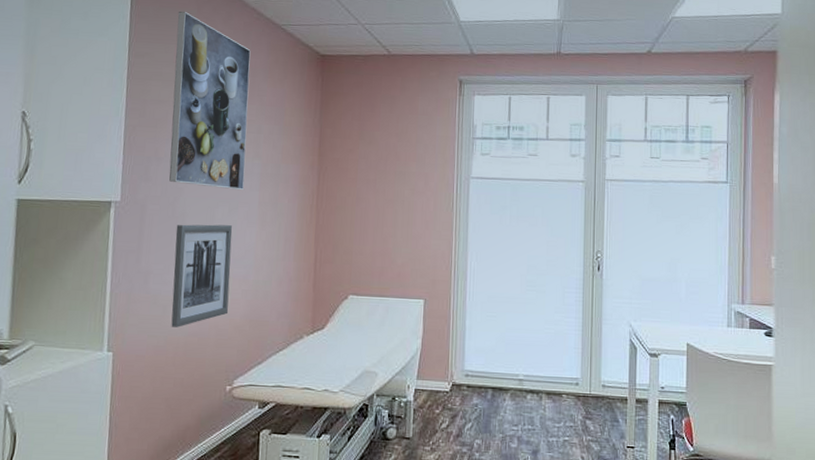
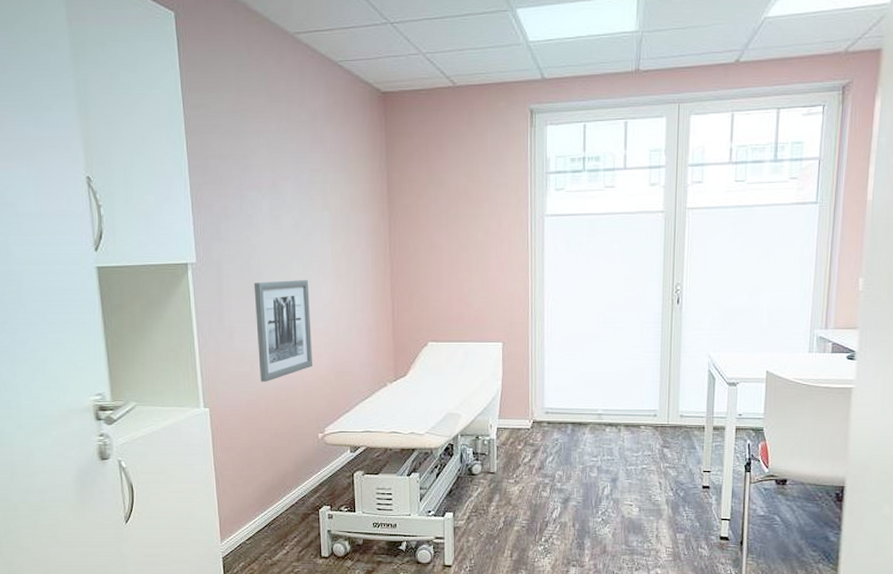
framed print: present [169,11,251,190] -> none [228,53,316,243]

